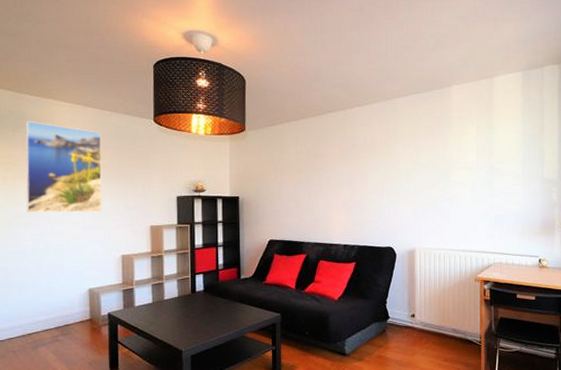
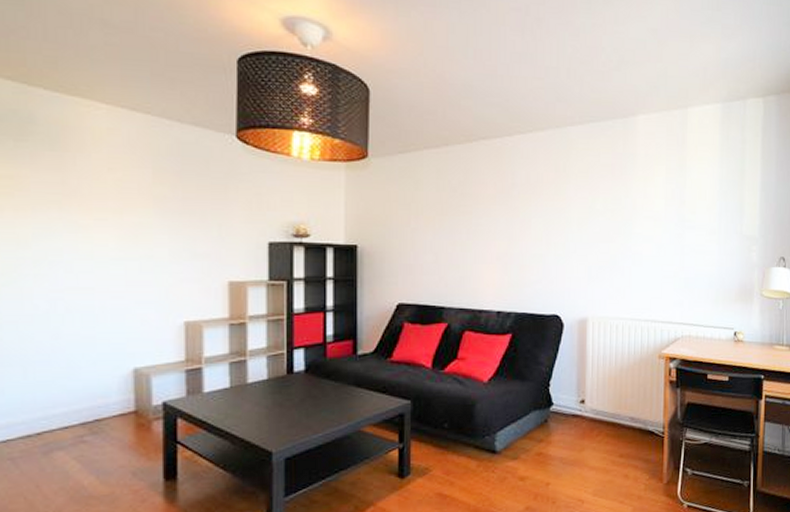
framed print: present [26,120,102,213] -> none [36,126,157,261]

